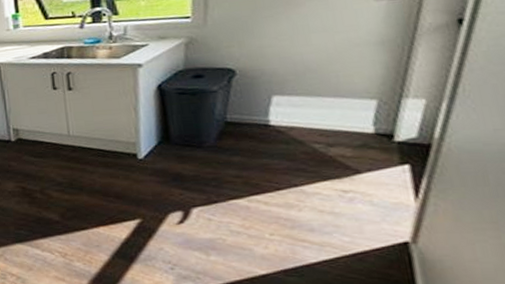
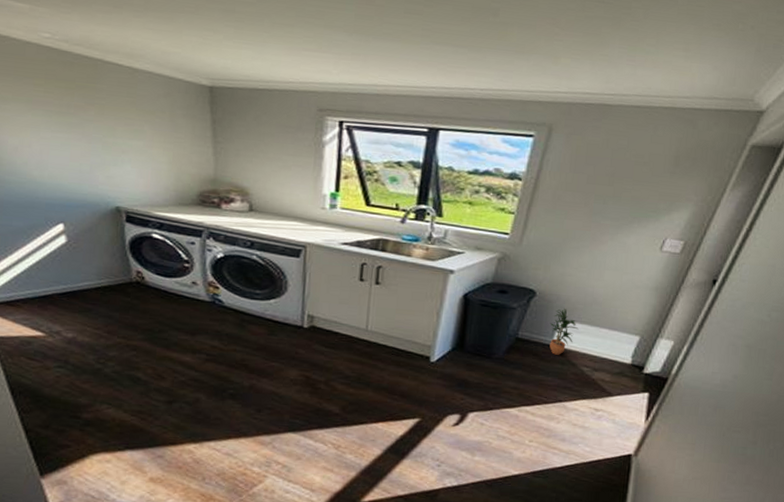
potted plant: none [260,82,297,134] -> present [549,308,579,355]

